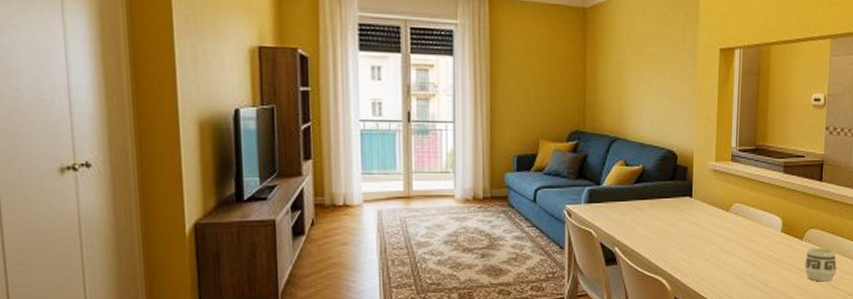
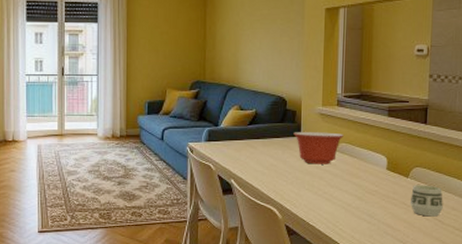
mixing bowl: none [684,191,738,228] -> present [293,132,344,164]

